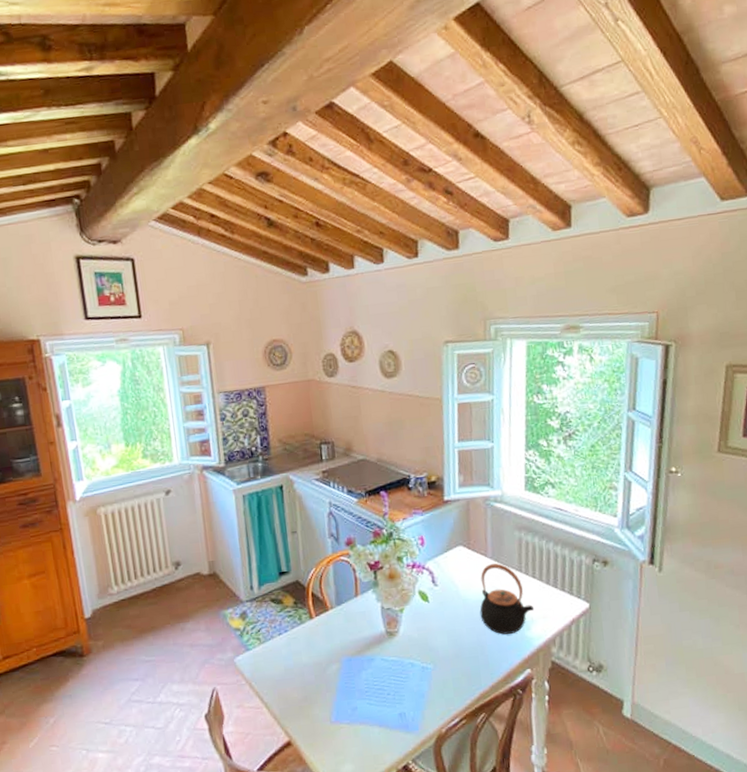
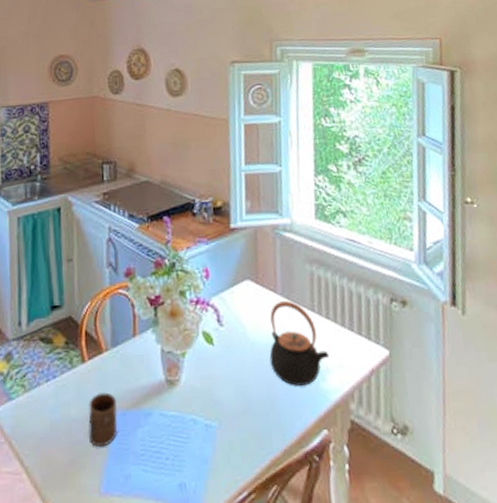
cup: none [318,643,344,687] -> present [88,392,117,448]

